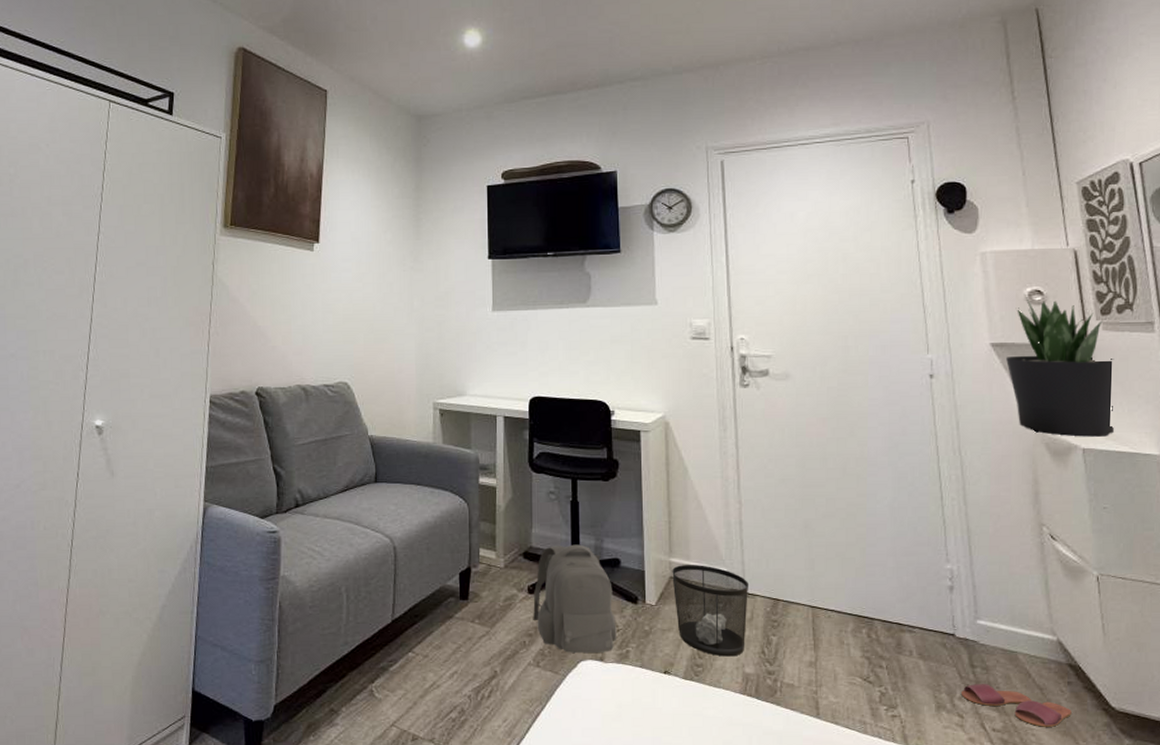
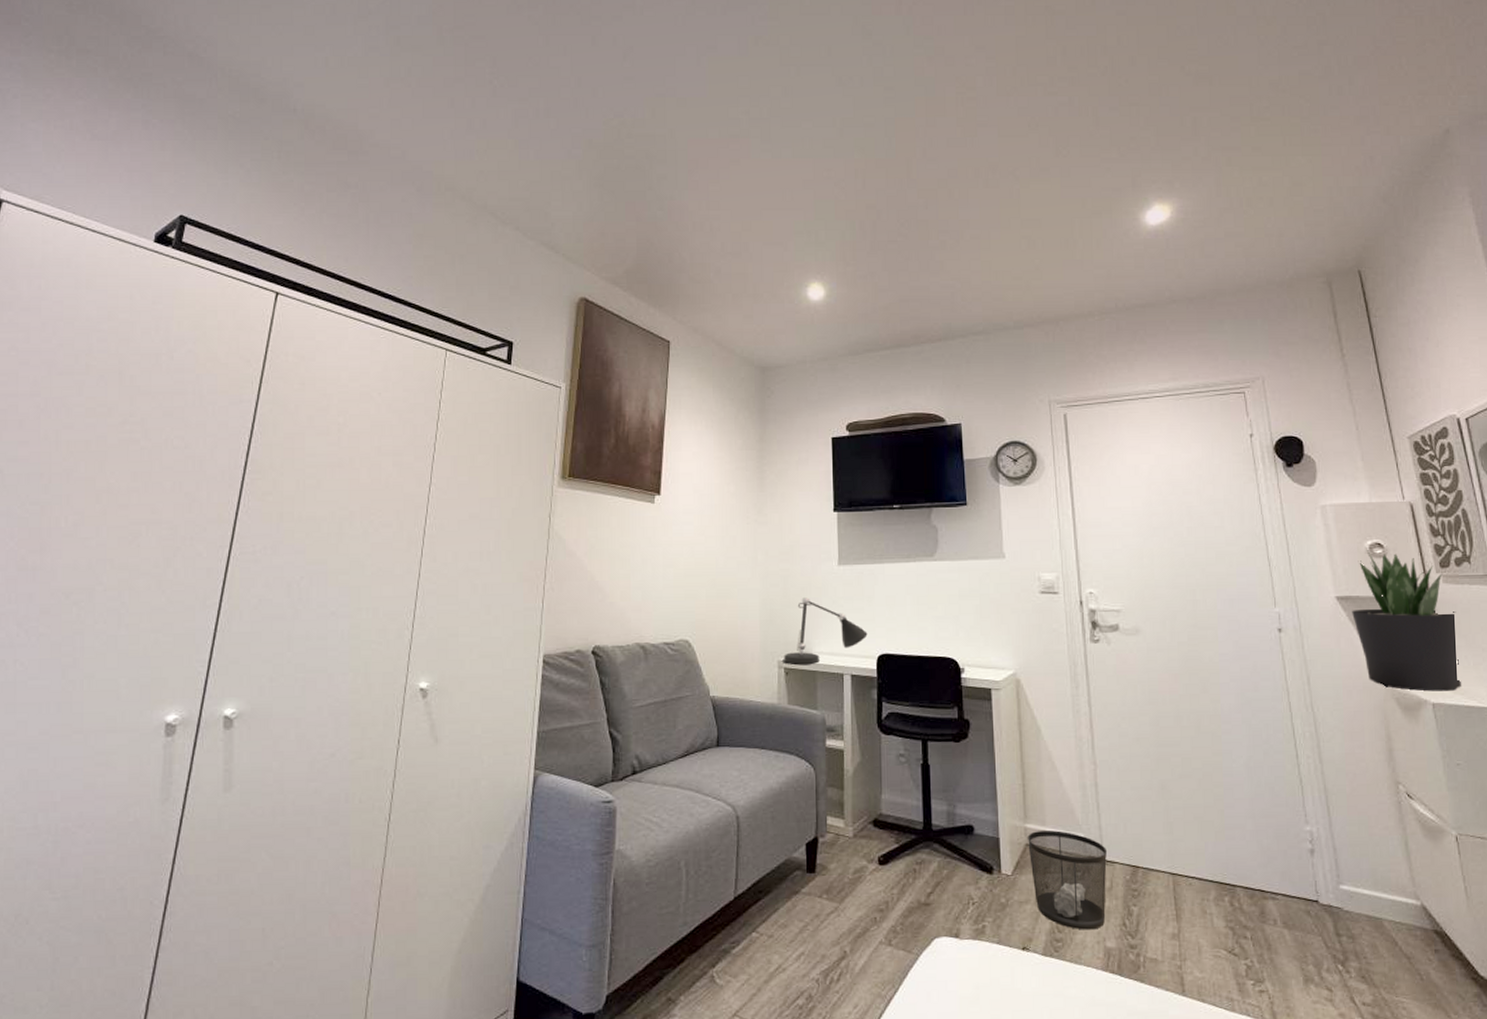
desk lamp: none [438,342,520,407] -> present [782,597,868,665]
backpack: present [533,544,617,653] -> none [883,810,972,929]
slippers: present [962,684,1072,727] -> none [1329,954,1441,1000]

